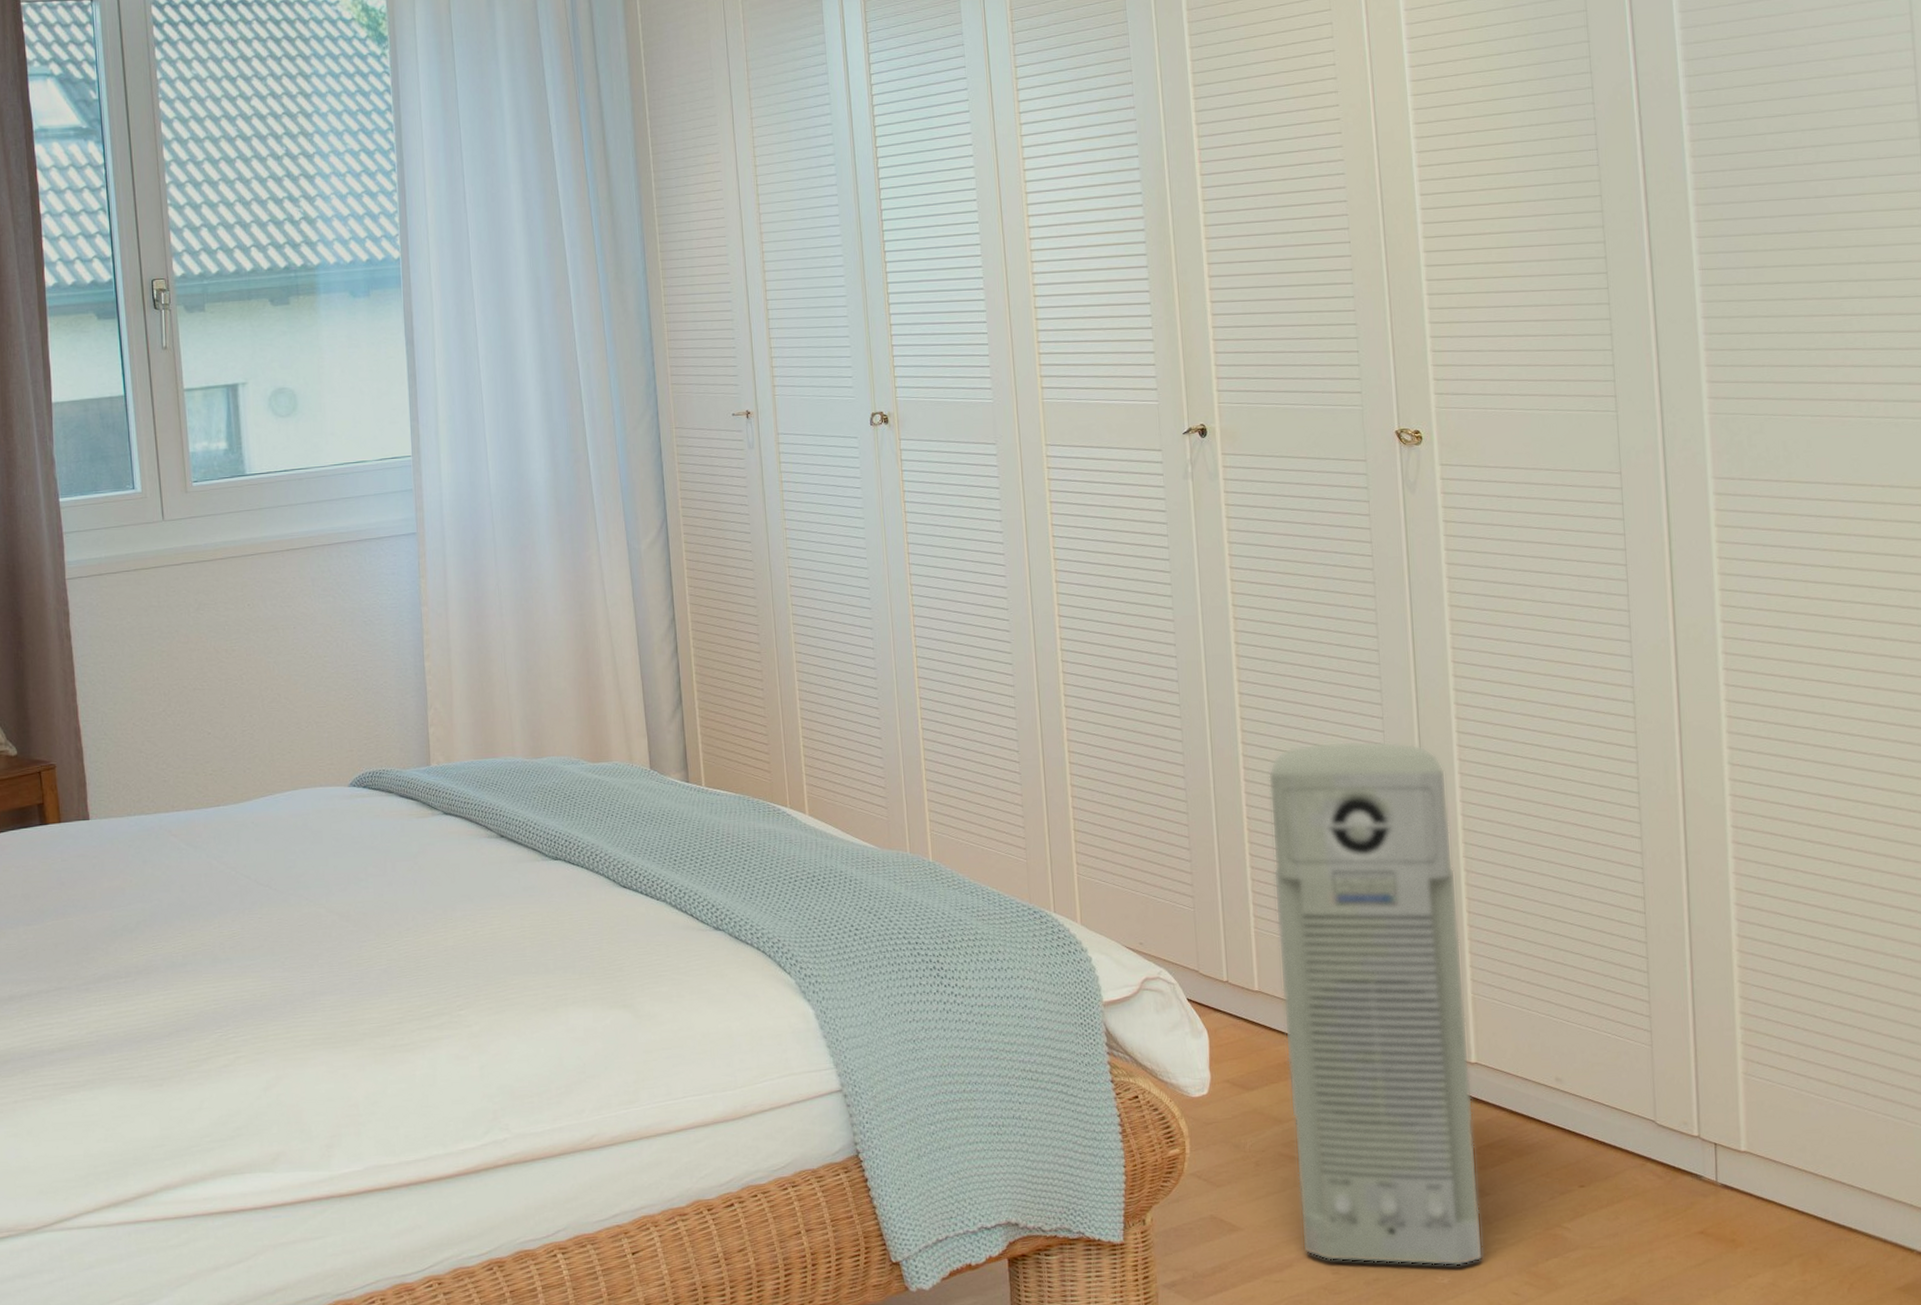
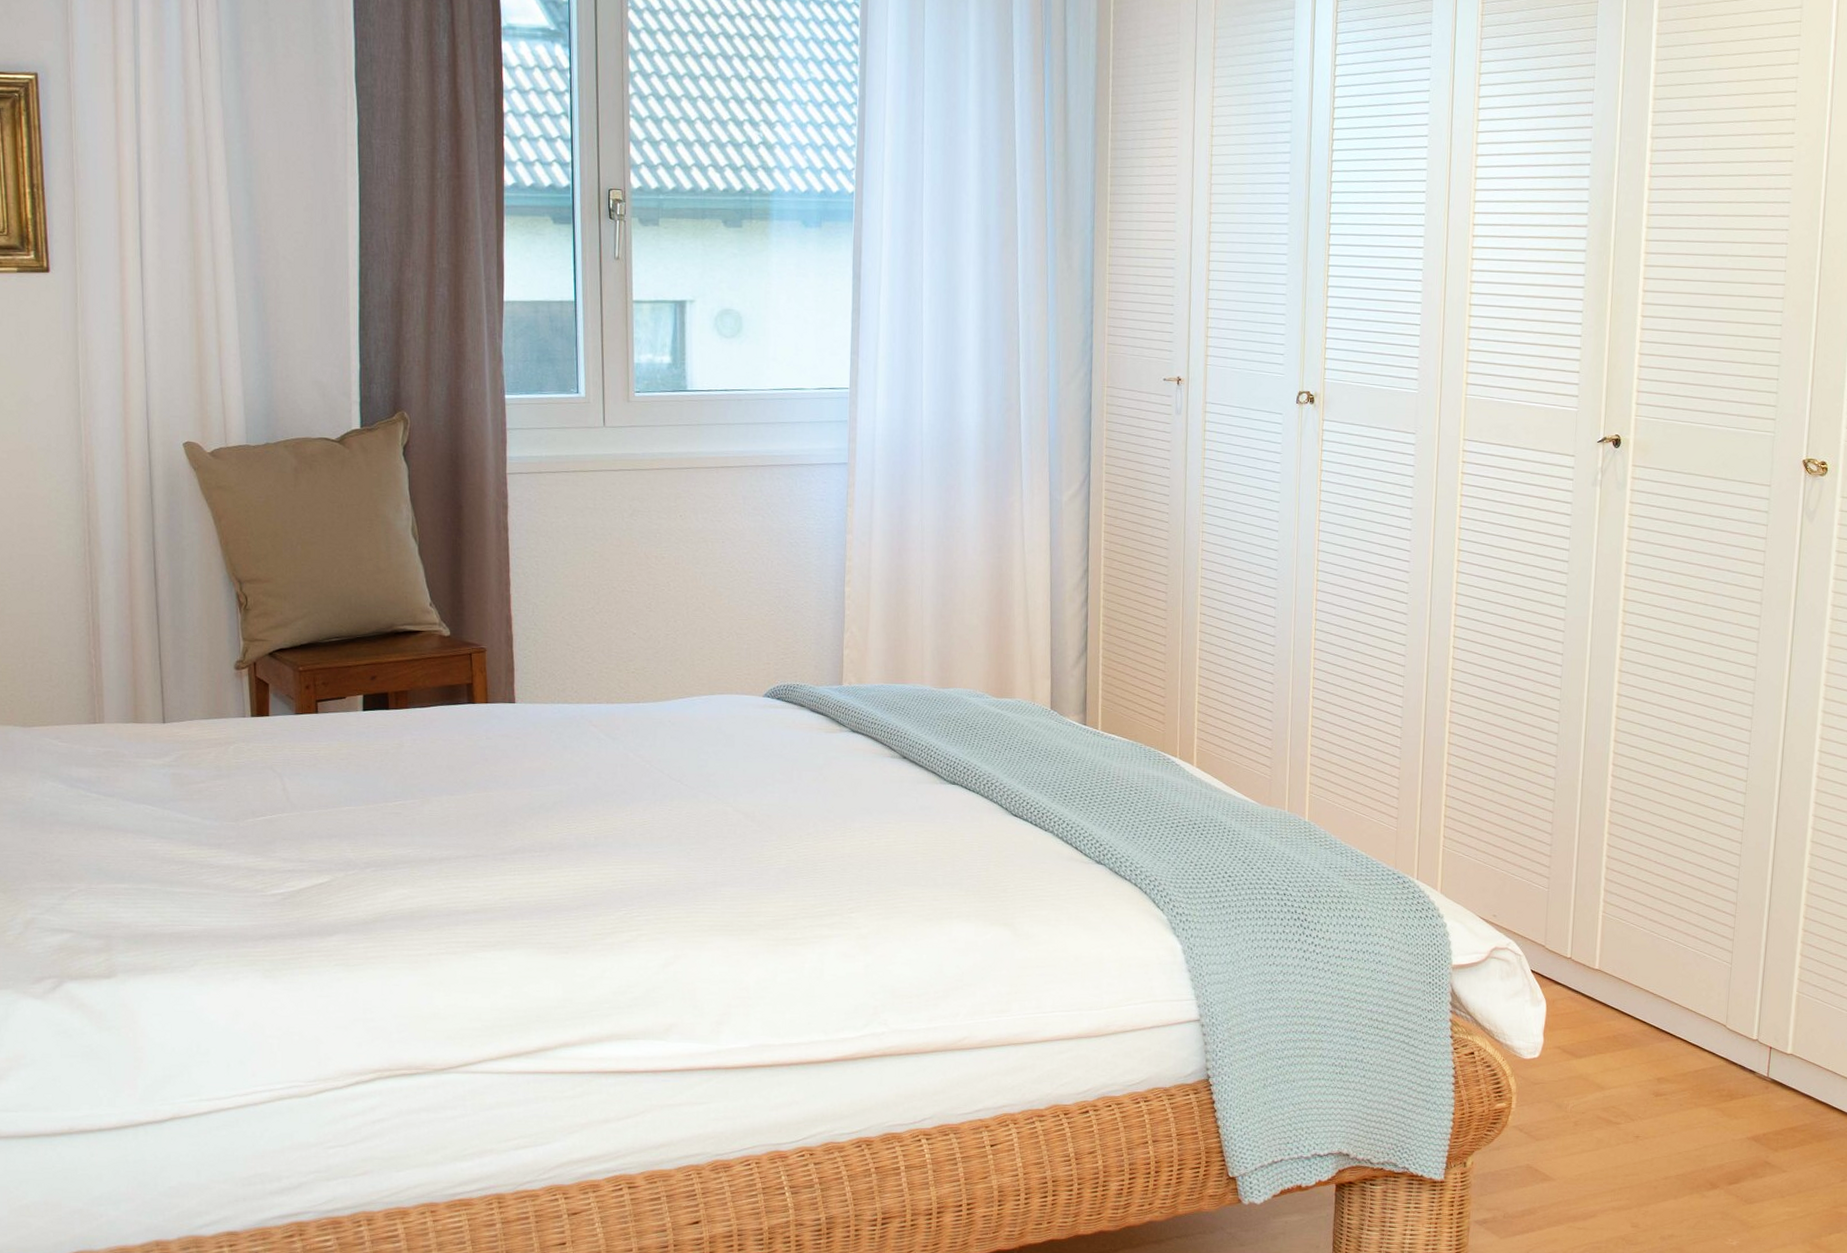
air purifier: present [1268,740,1484,1266] -> none [1607,748,1803,1231]

